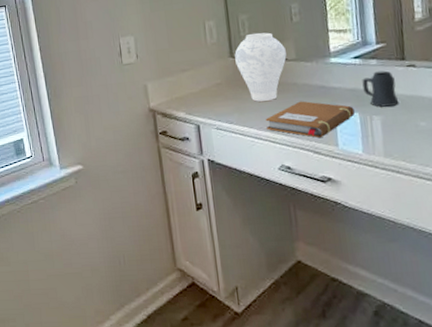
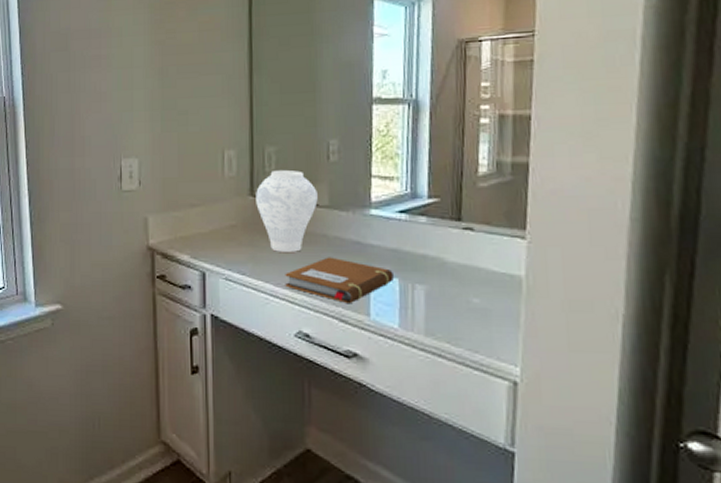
mug: present [362,70,399,107] -> none [406,231,449,275]

